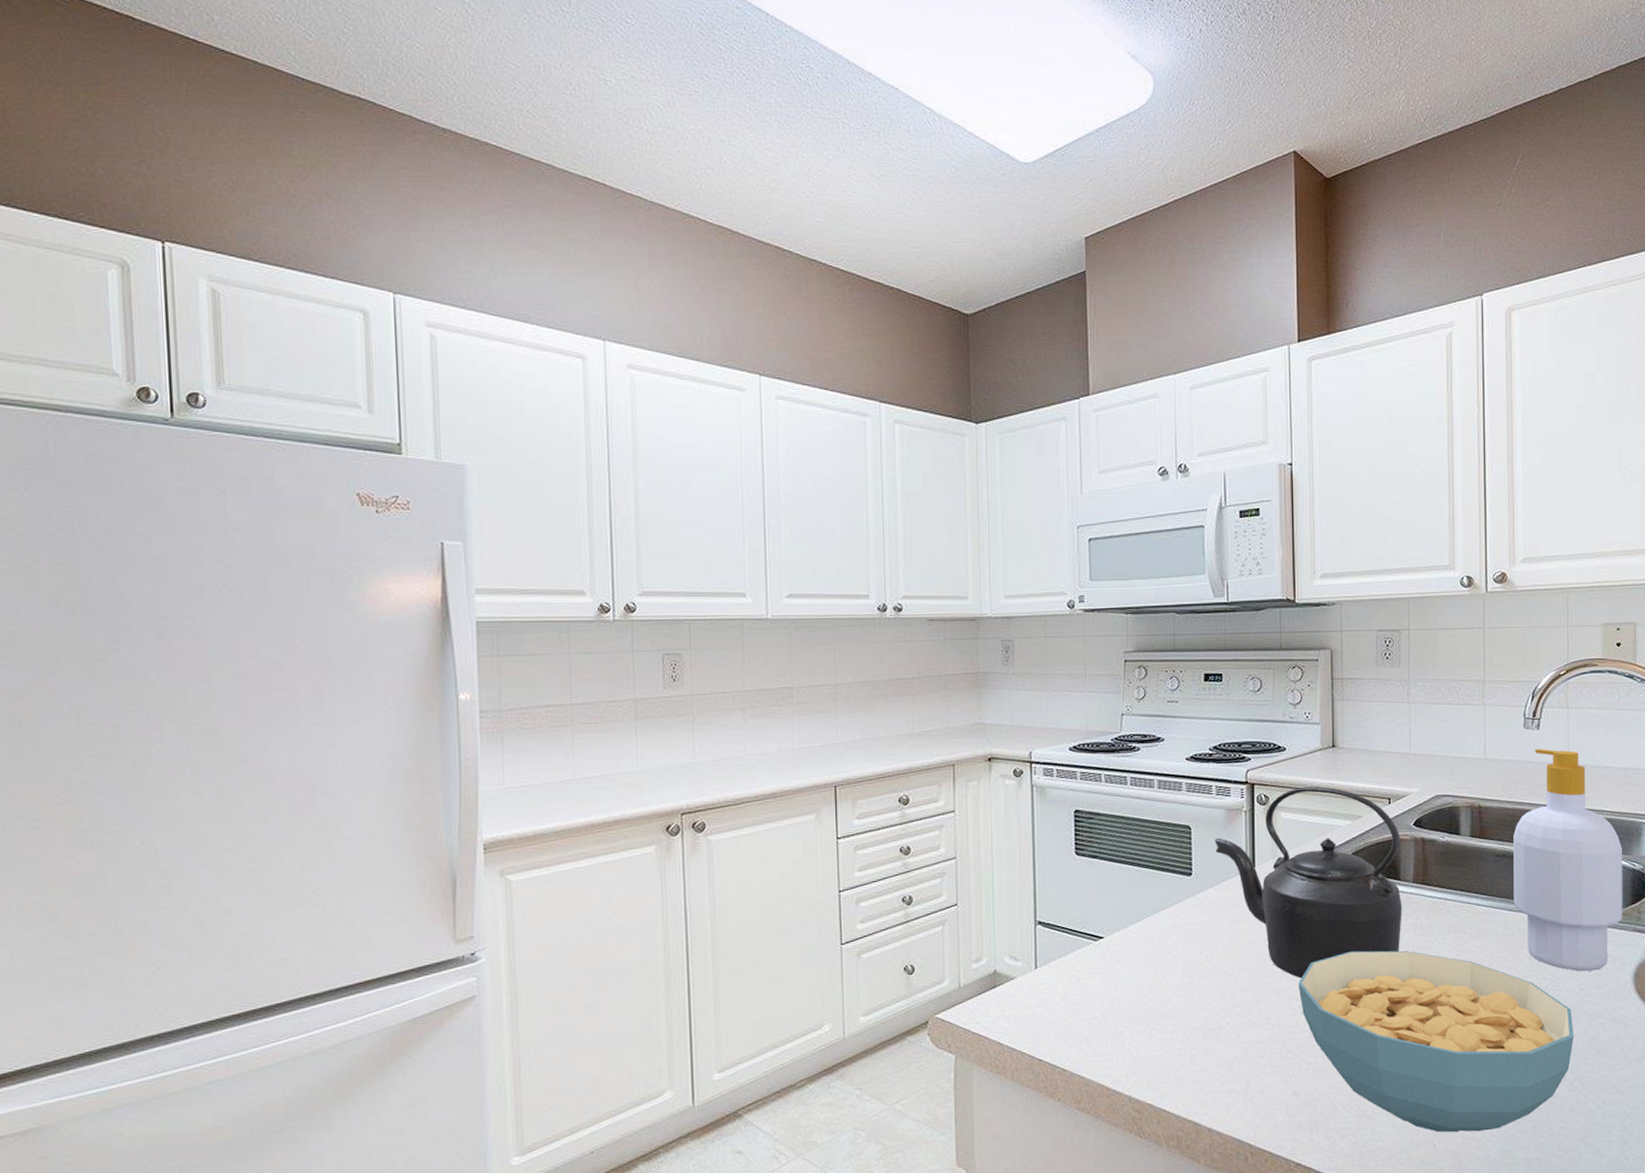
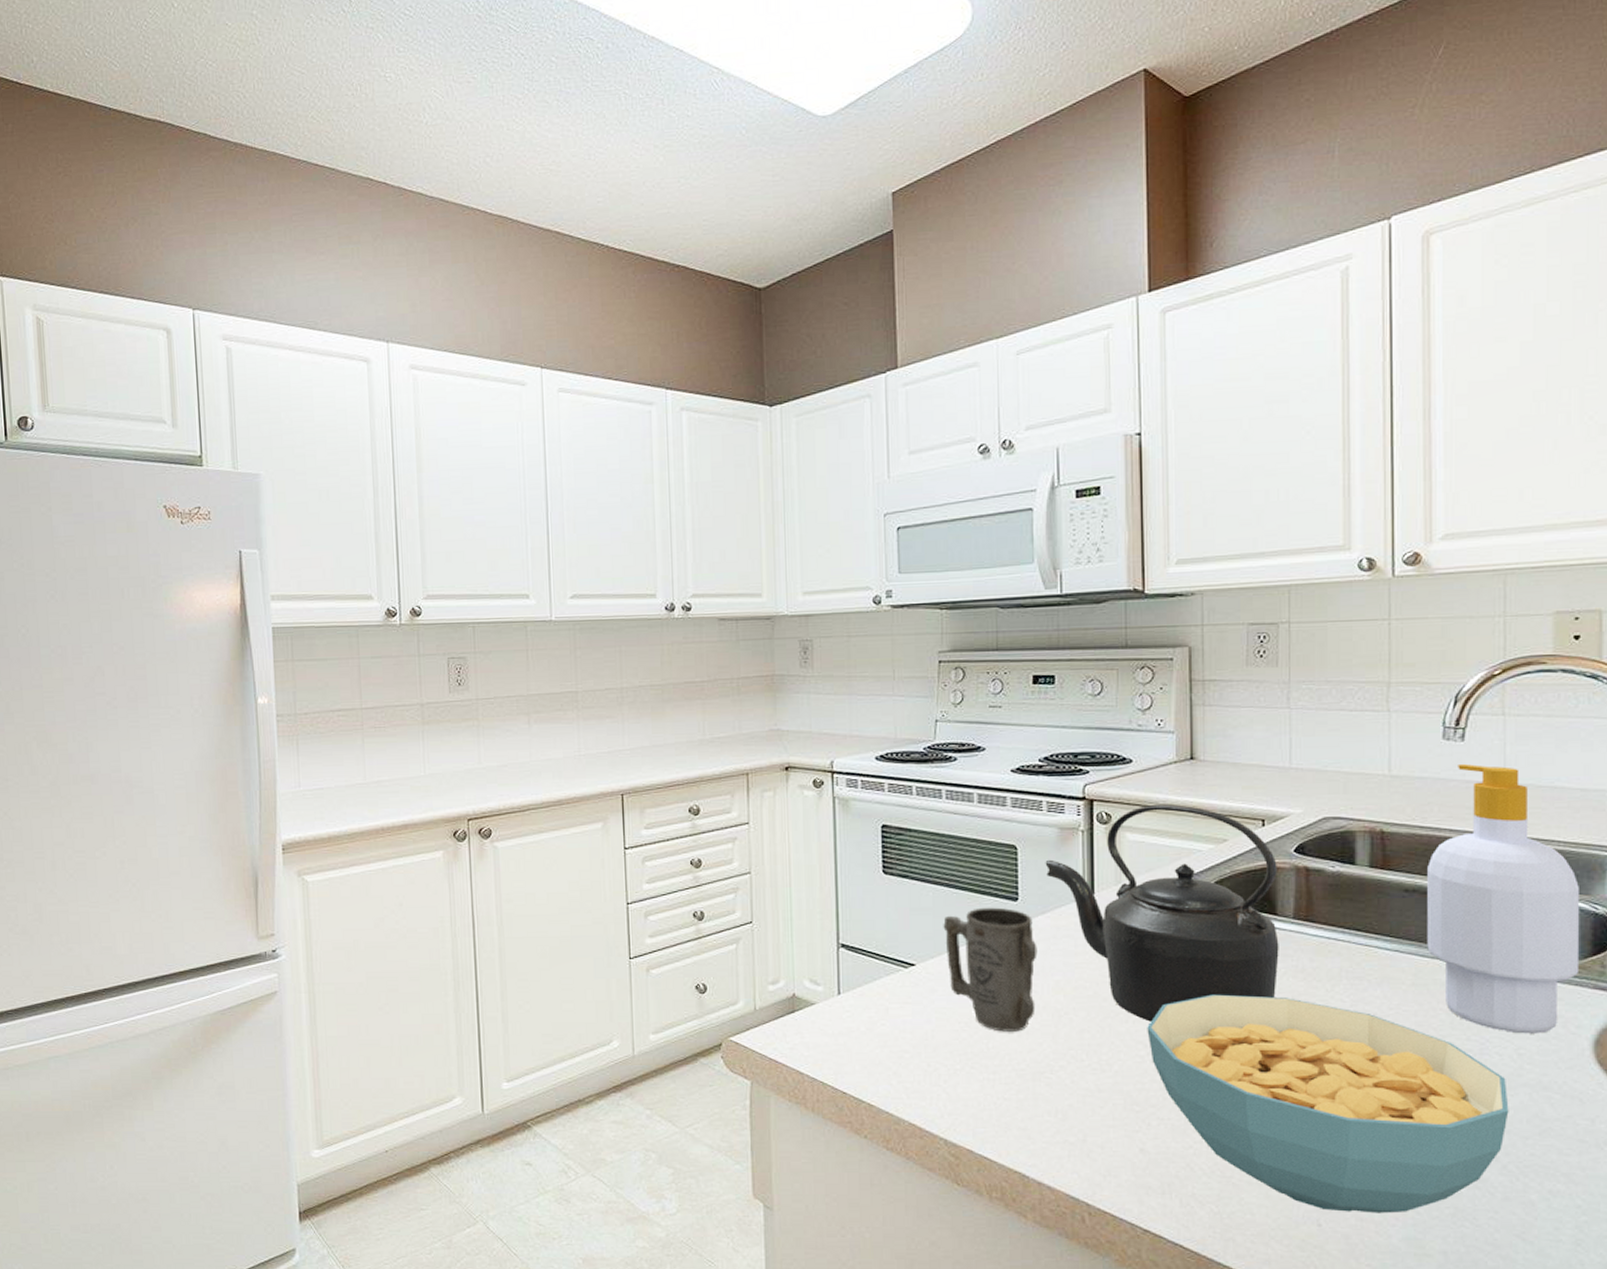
mug: none [1128,882,1208,995] -> present [943,907,1038,1032]

